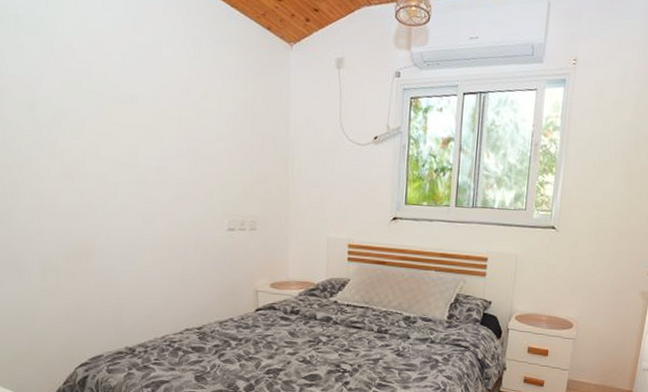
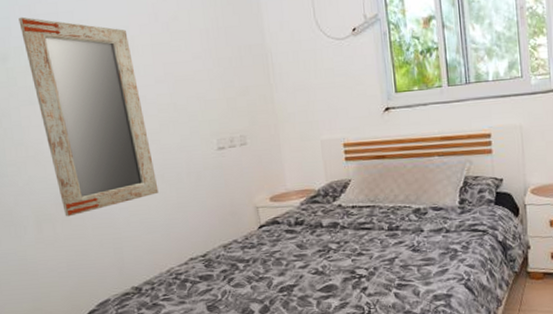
home mirror: none [51,69,165,271] -> present [18,16,159,217]

